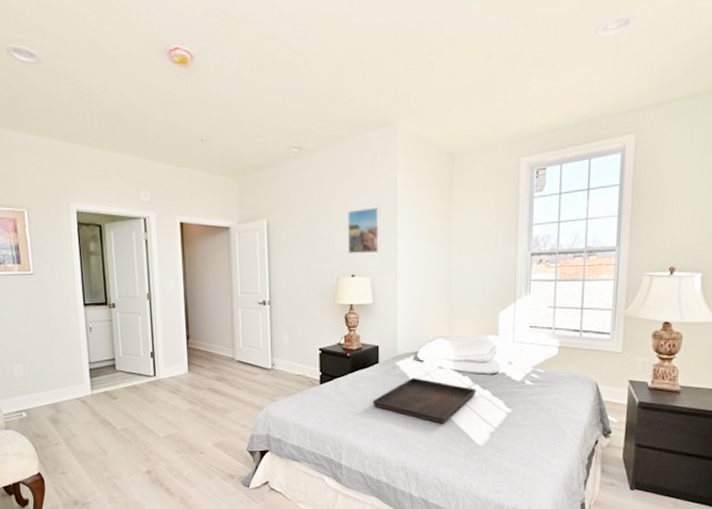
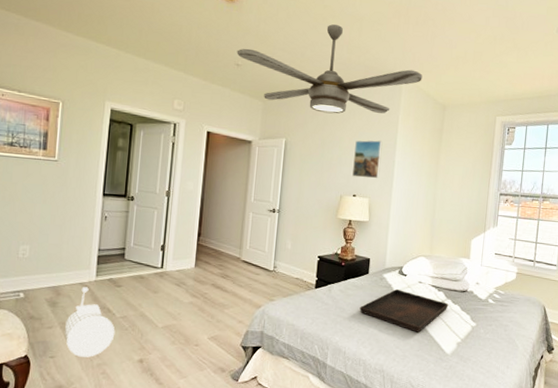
laundry hamper: none [69,402,119,471] -> present [64,287,115,357]
ceiling fan: none [199,73,422,183] -> present [236,24,423,114]

